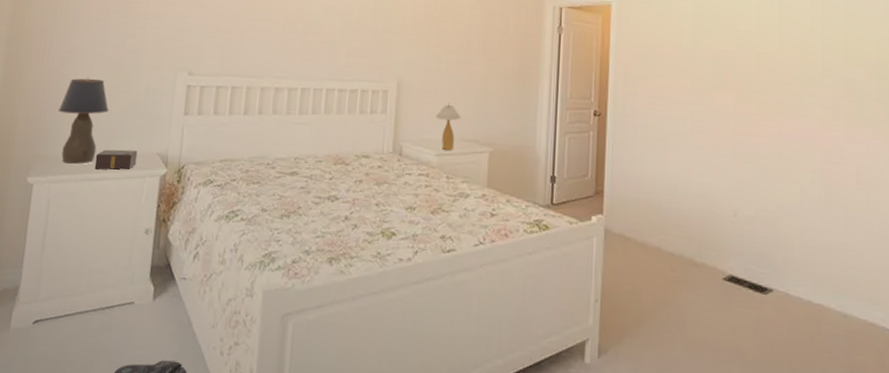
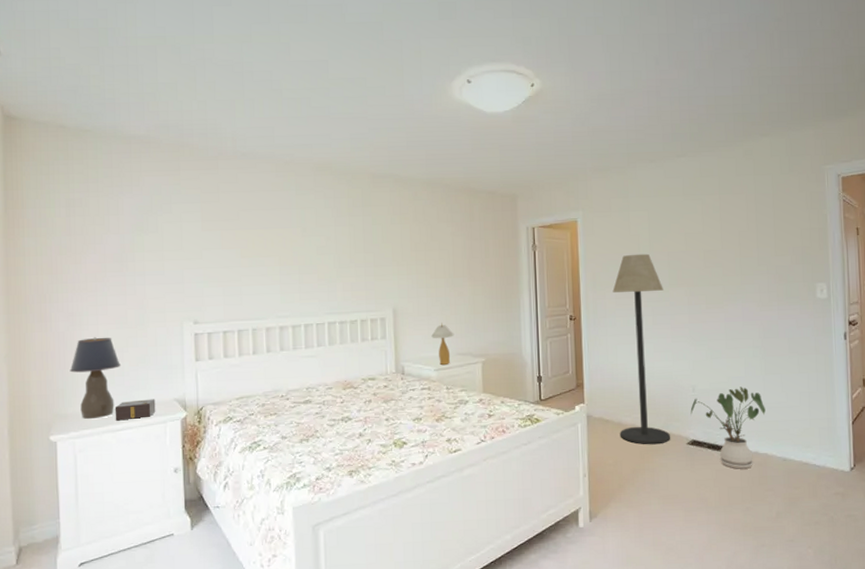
floor lamp: none [642,48,706,276] -> present [612,253,671,445]
house plant: none [729,218,823,321] -> present [690,387,766,469]

